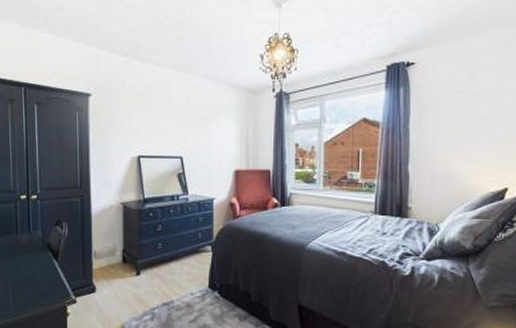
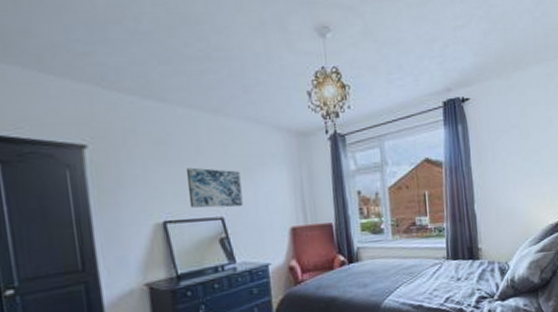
wall art: none [158,115,198,149] -> present [186,167,243,208]

